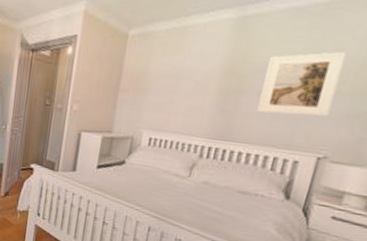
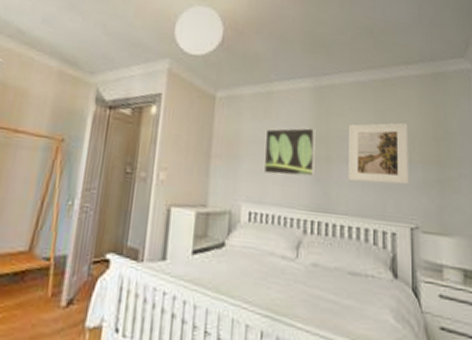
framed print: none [168,61,230,108] -> present [263,128,316,177]

